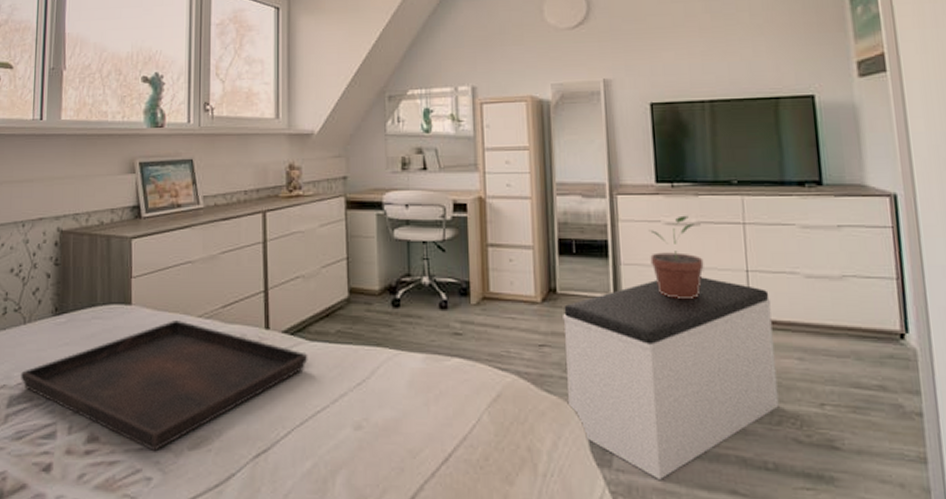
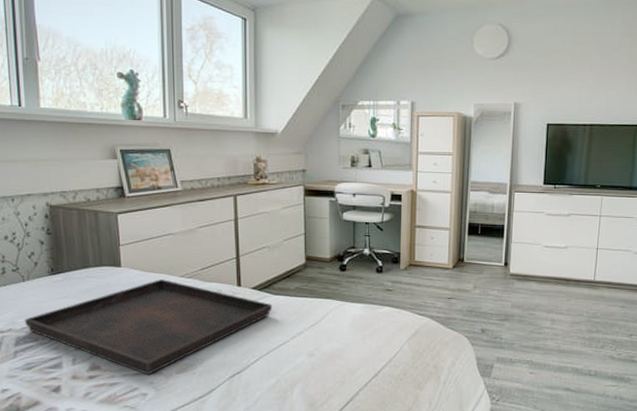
bench: present [563,277,779,480] -> none [466,252,609,383]
potted plant: present [648,215,704,298] -> none [533,209,569,267]

